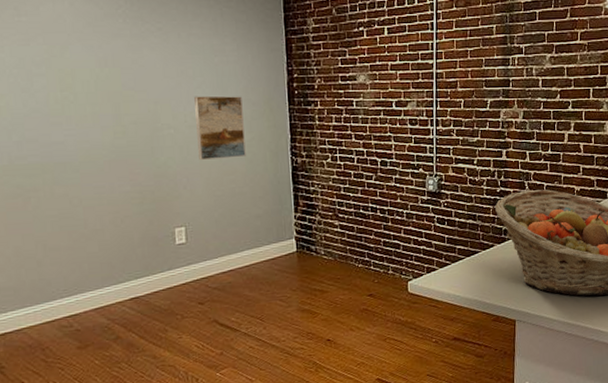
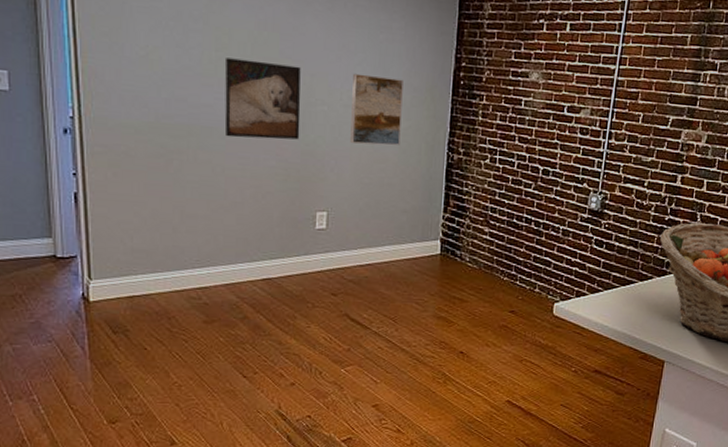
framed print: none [70,95,151,170] -> present [224,57,301,140]

